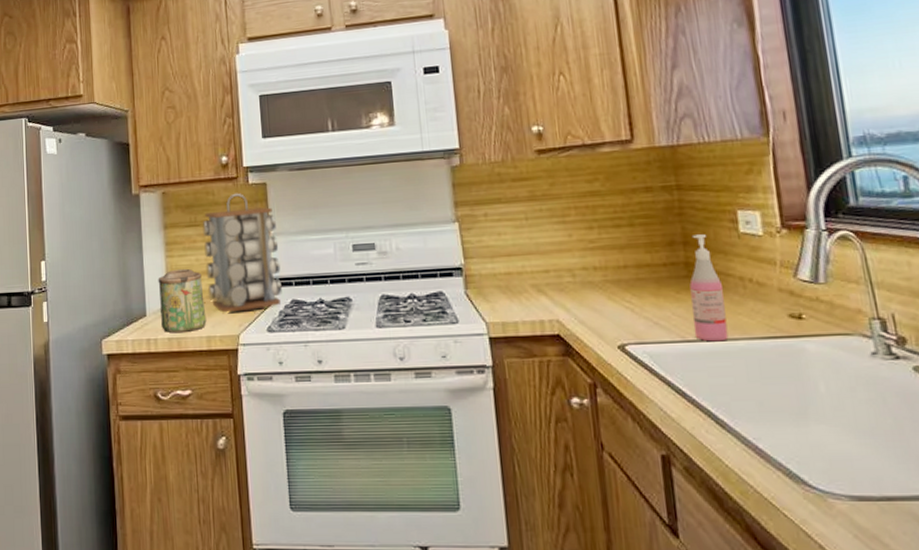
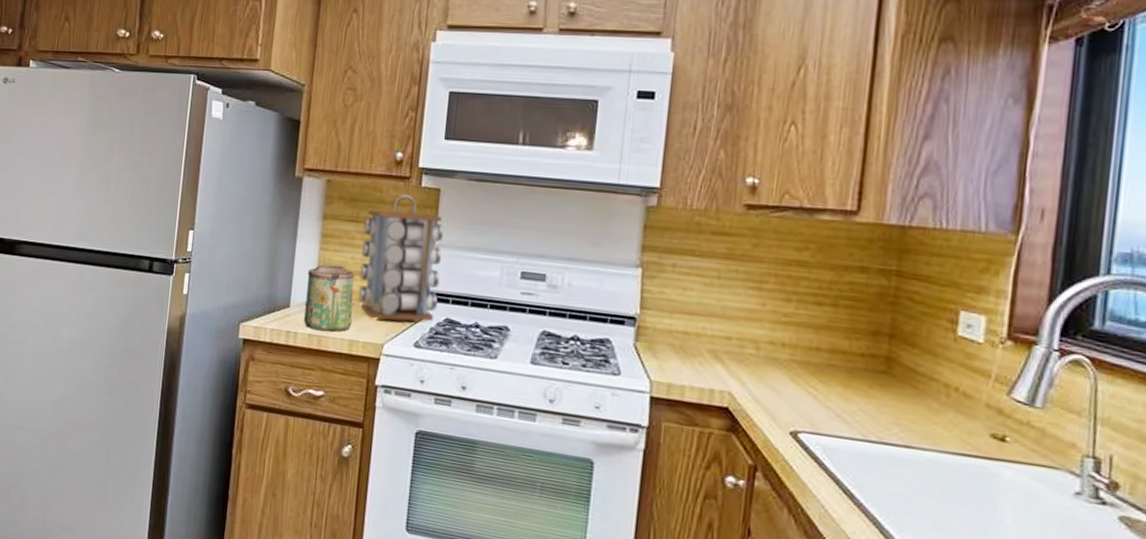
soap dispenser: present [689,234,729,342] -> none [878,329,924,449]

